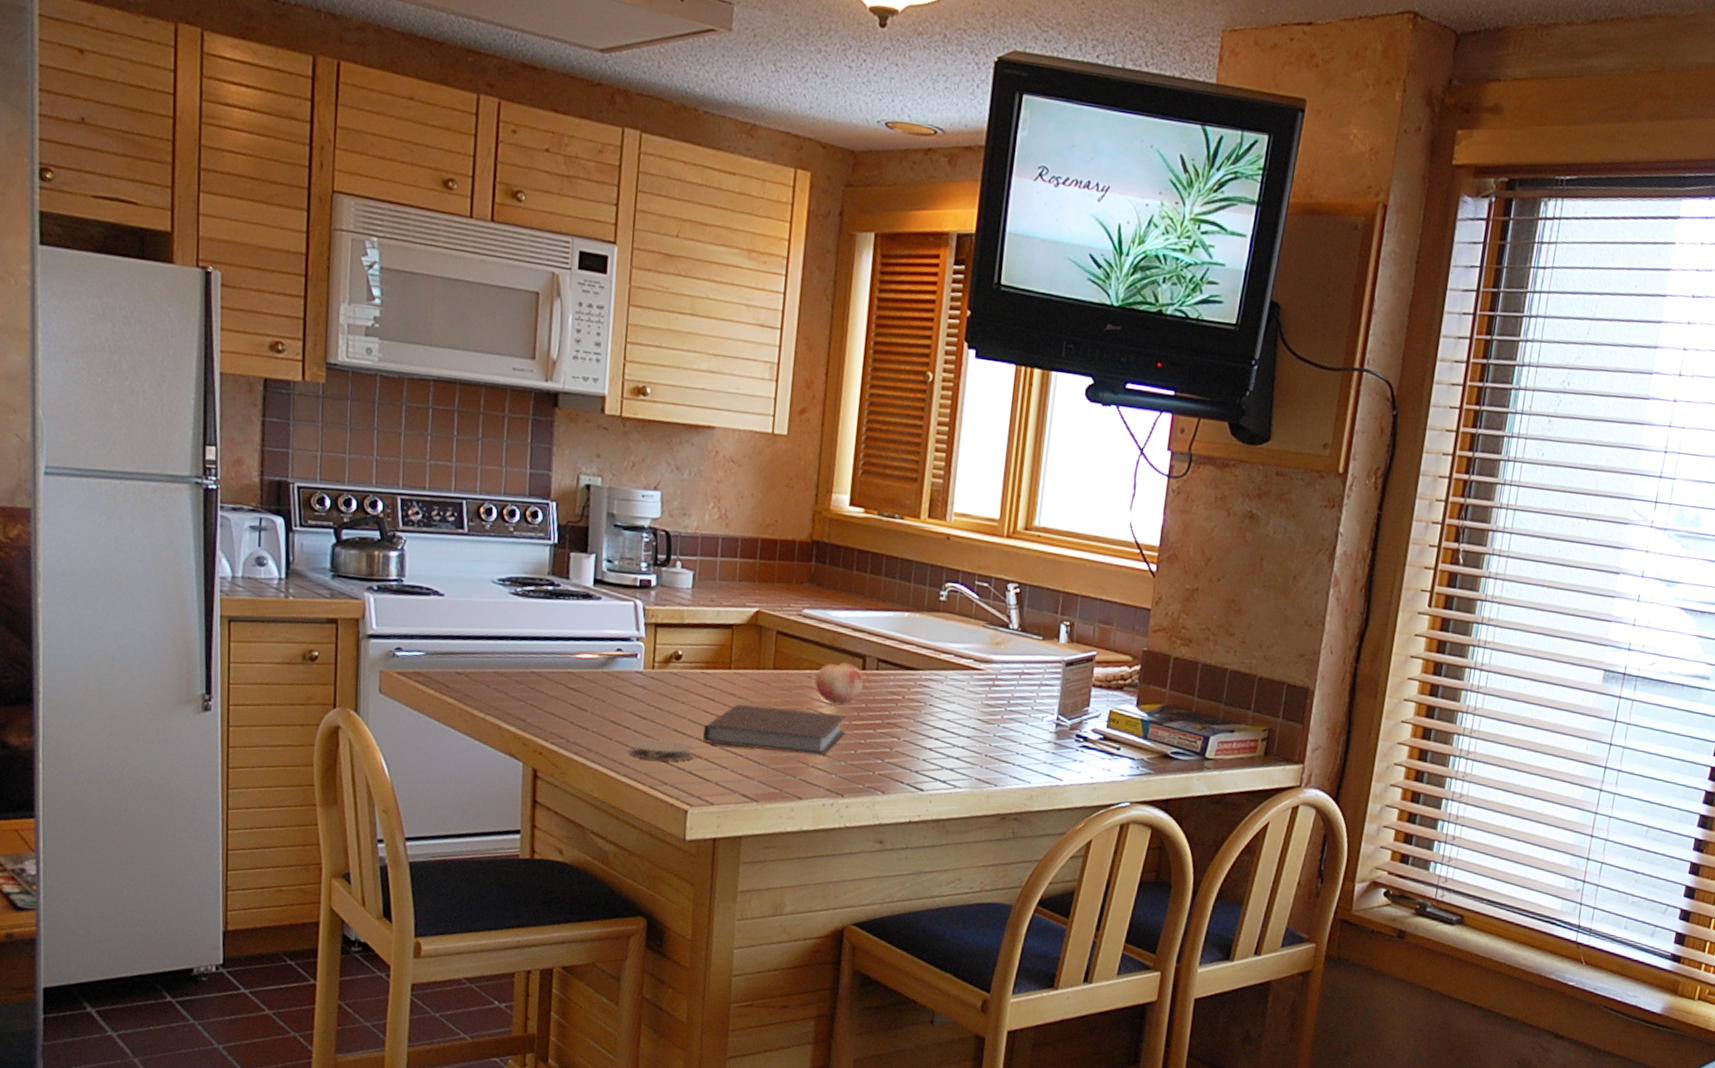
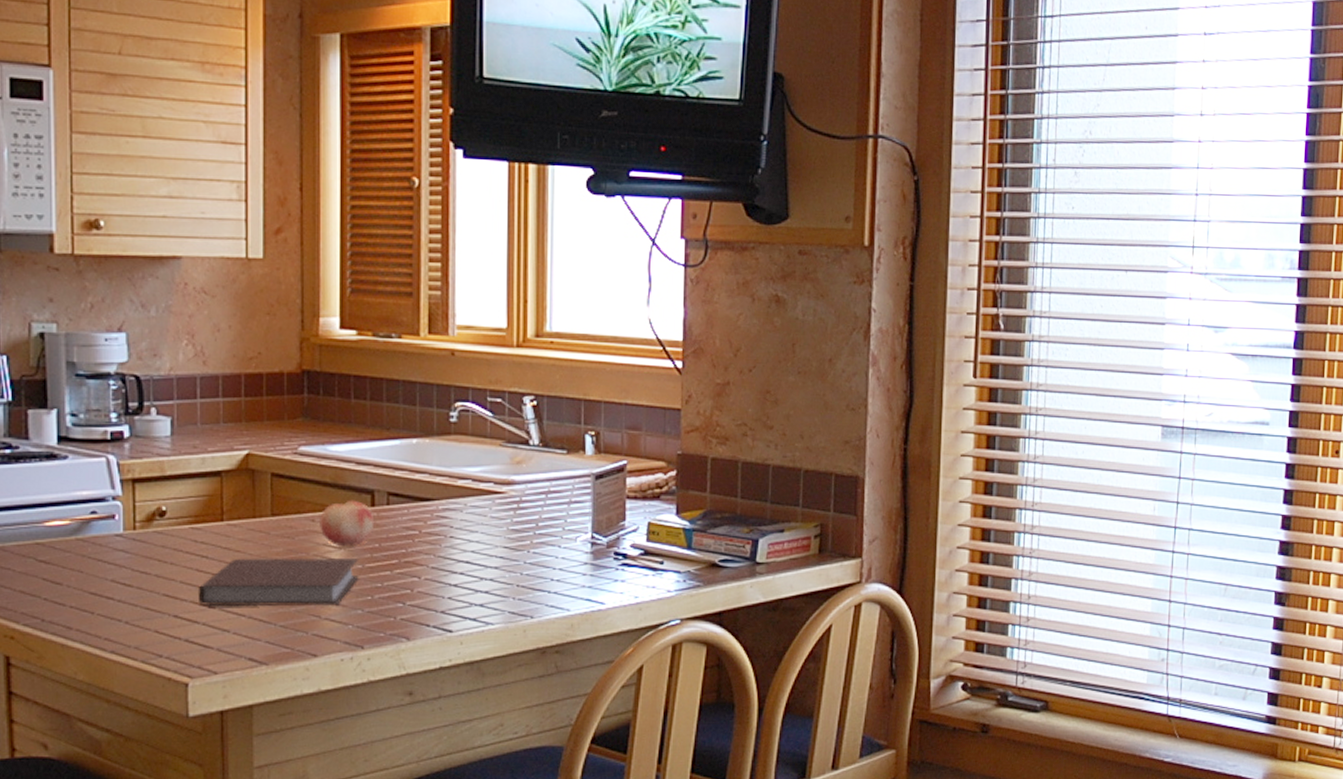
coaster: present [629,738,695,761] -> none [115,607,190,631]

